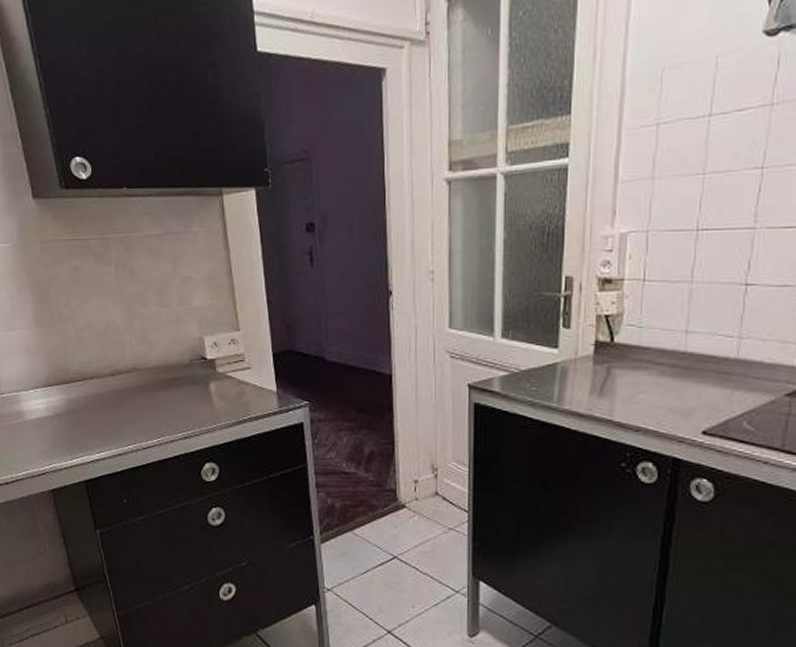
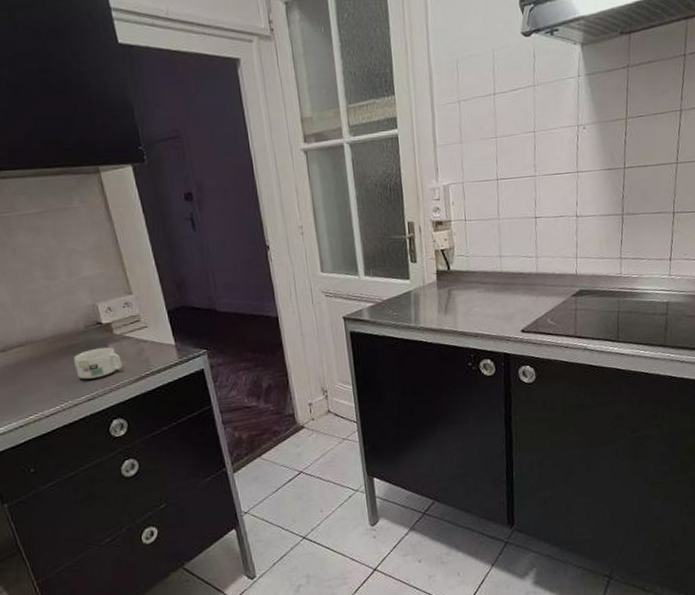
mug: none [176,384,221,416] -> present [74,347,122,380]

